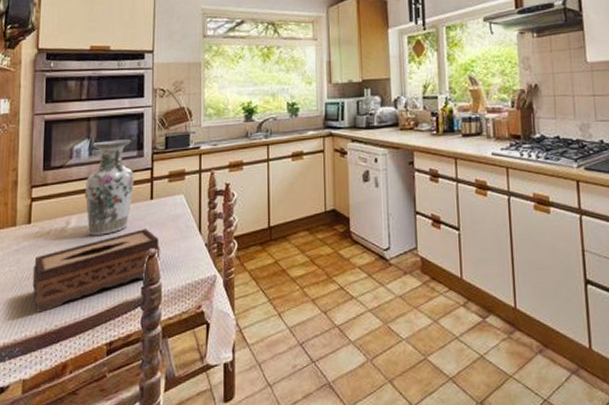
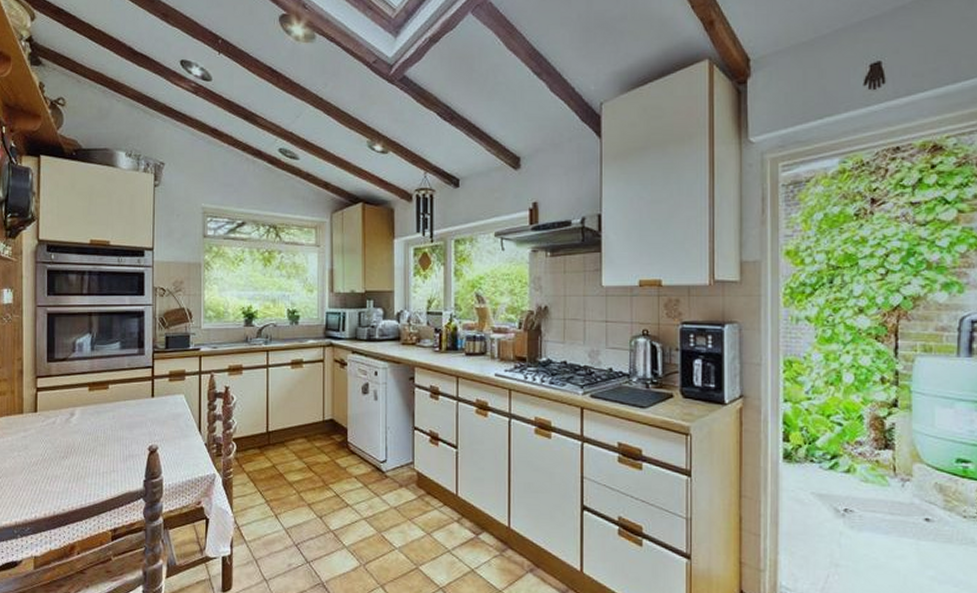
tissue box: present [32,229,160,314] -> none [40,425,161,498]
vase: present [85,139,134,236] -> none [89,336,135,428]

